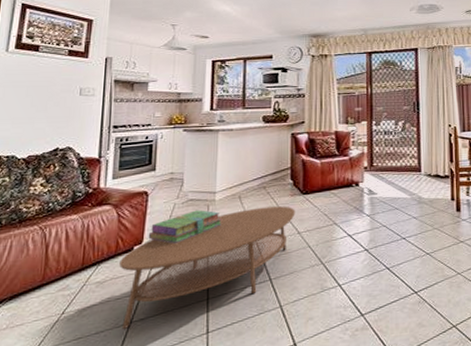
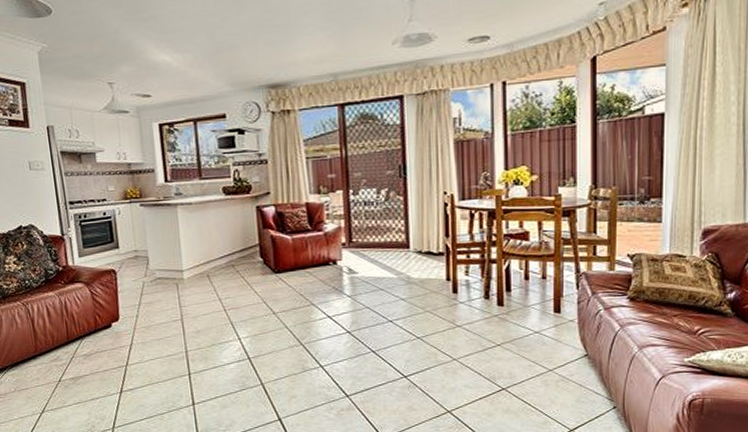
coffee table: present [119,206,295,329] -> none [101,285,269,397]
stack of books: present [148,210,222,243] -> none [122,288,193,321]

